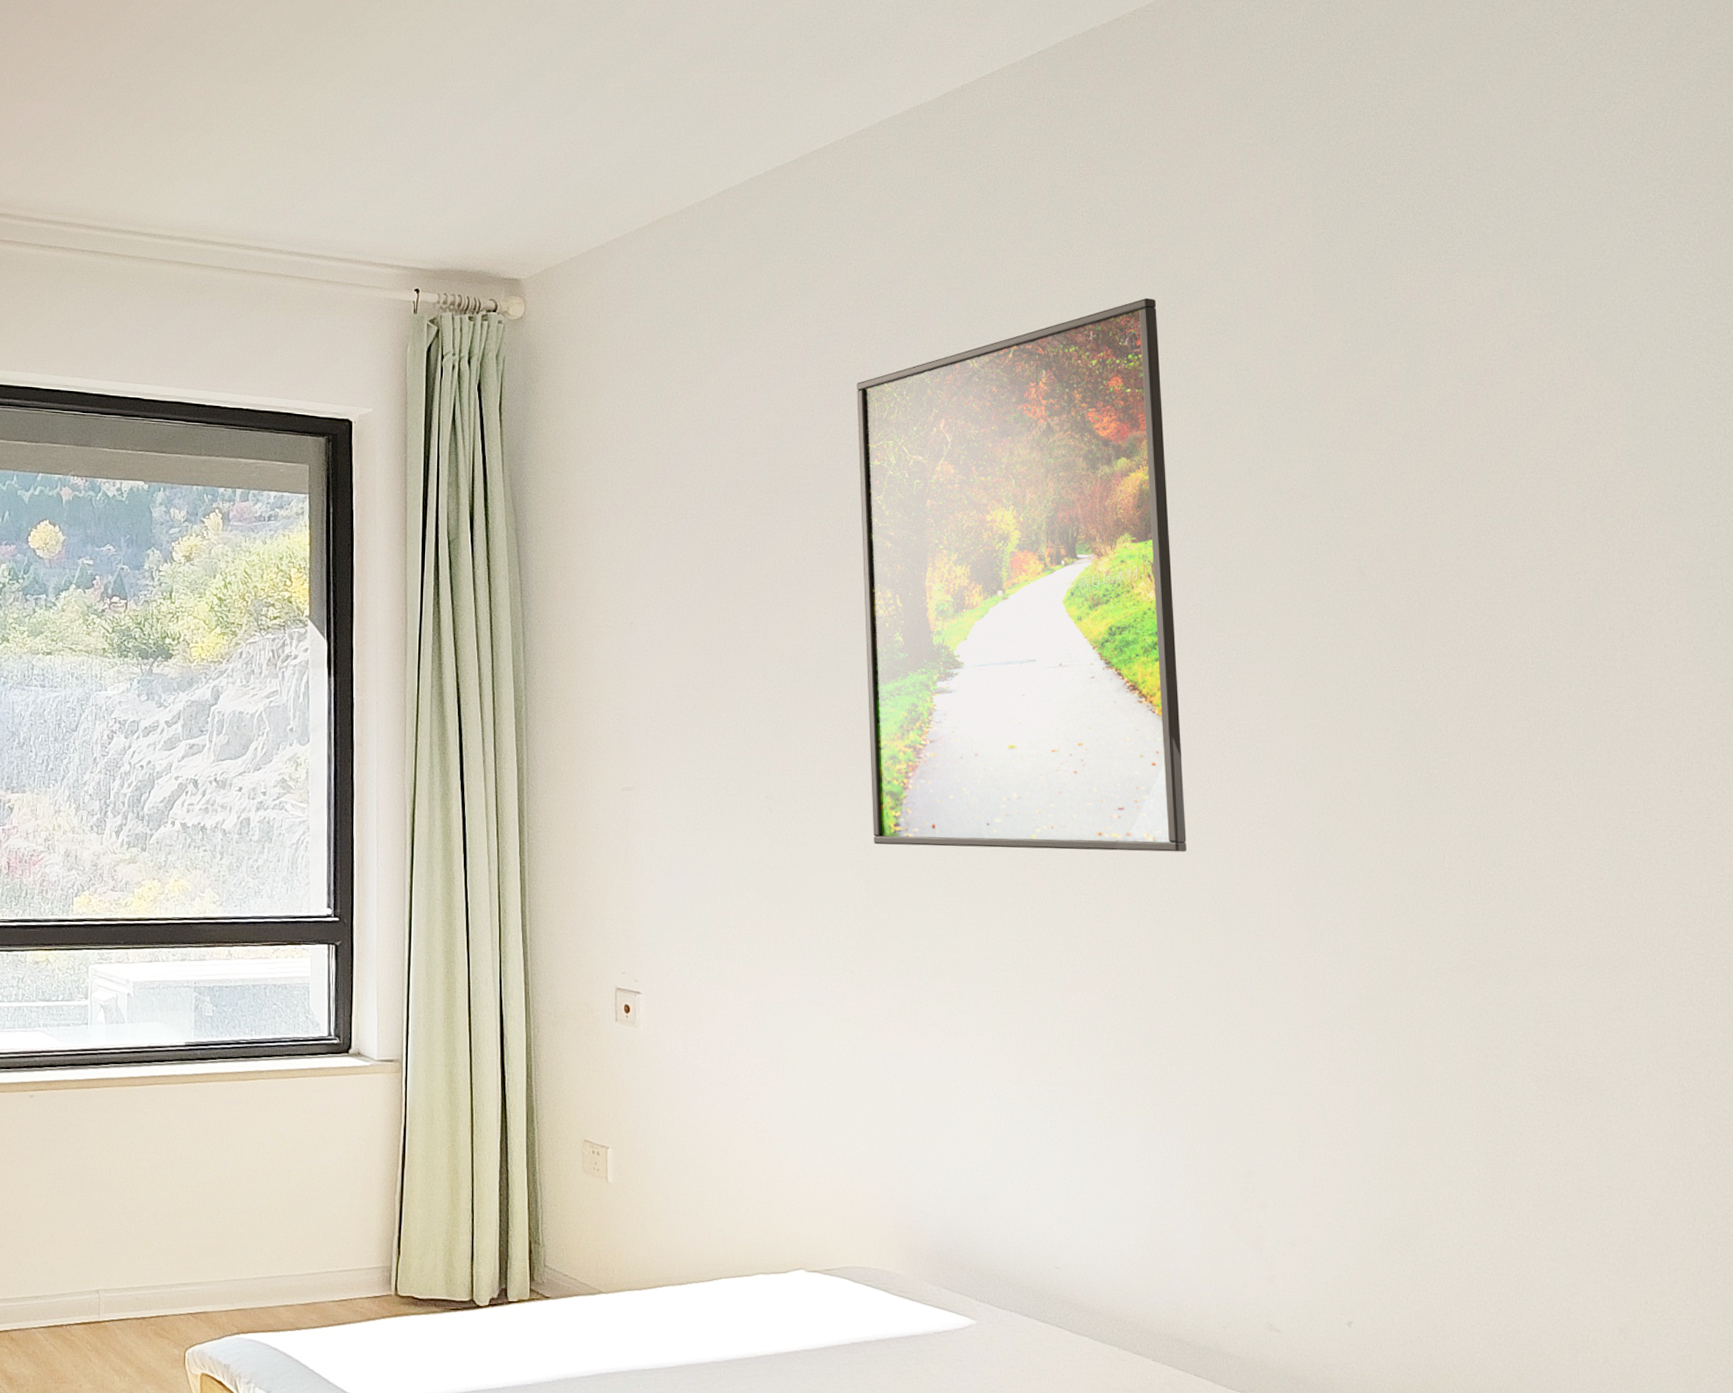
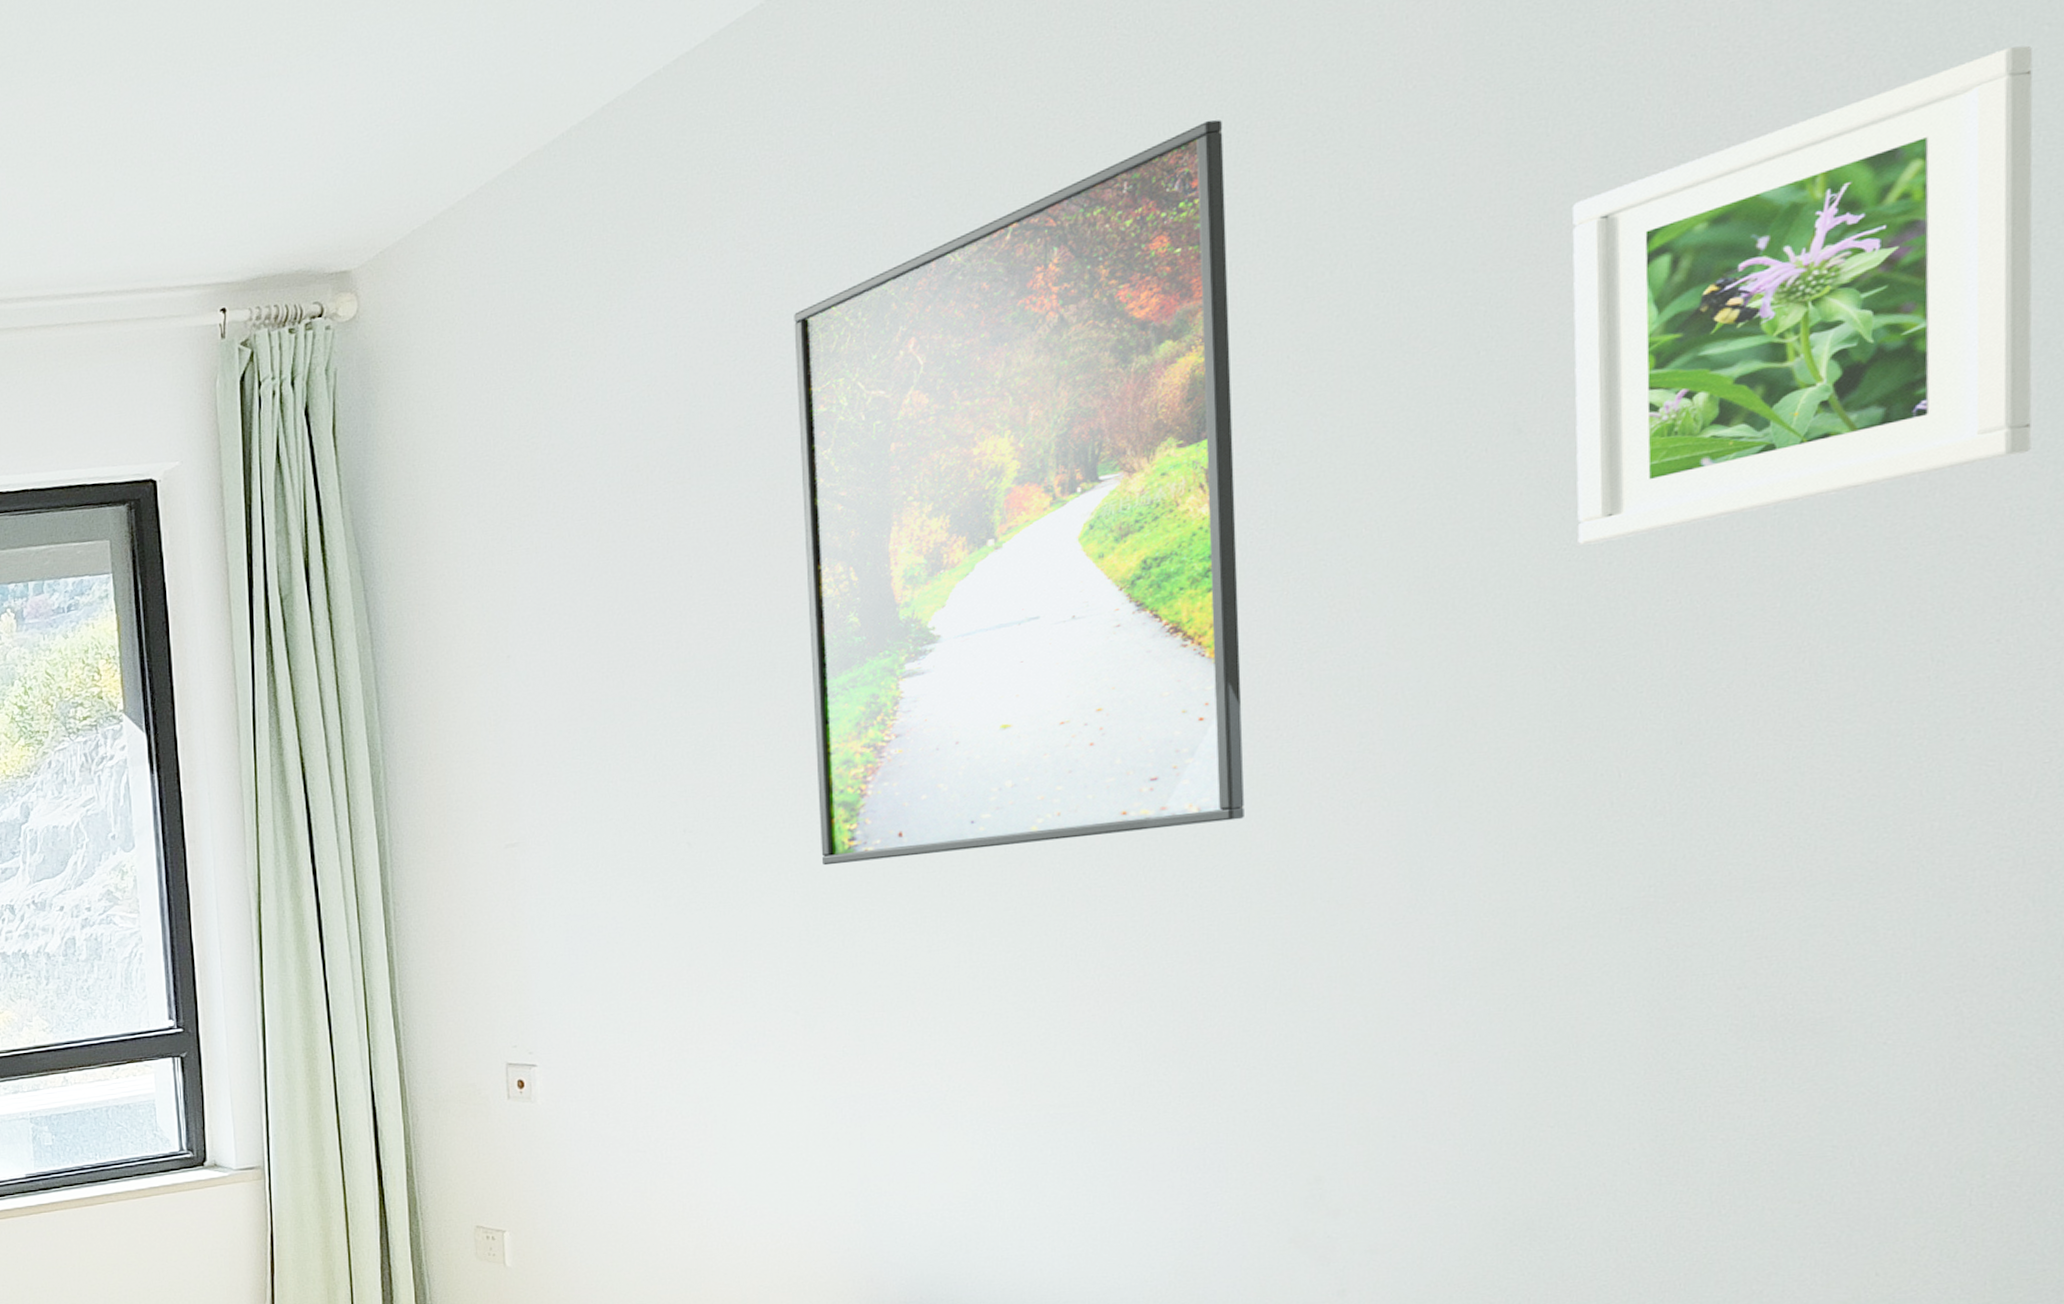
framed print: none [1388,359,1688,671] -> present [1571,45,2033,545]

